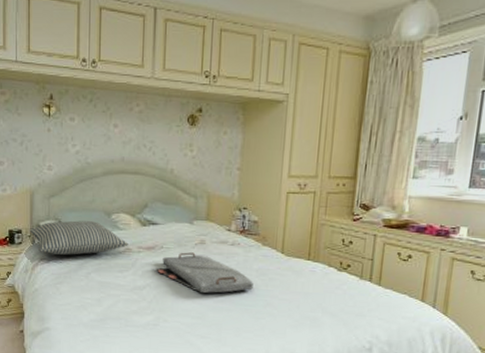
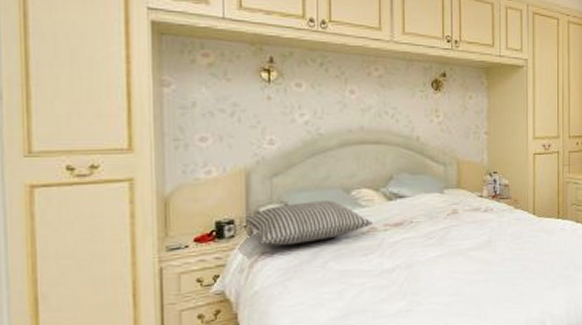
serving tray: present [154,252,253,294] -> none [404,224,509,267]

